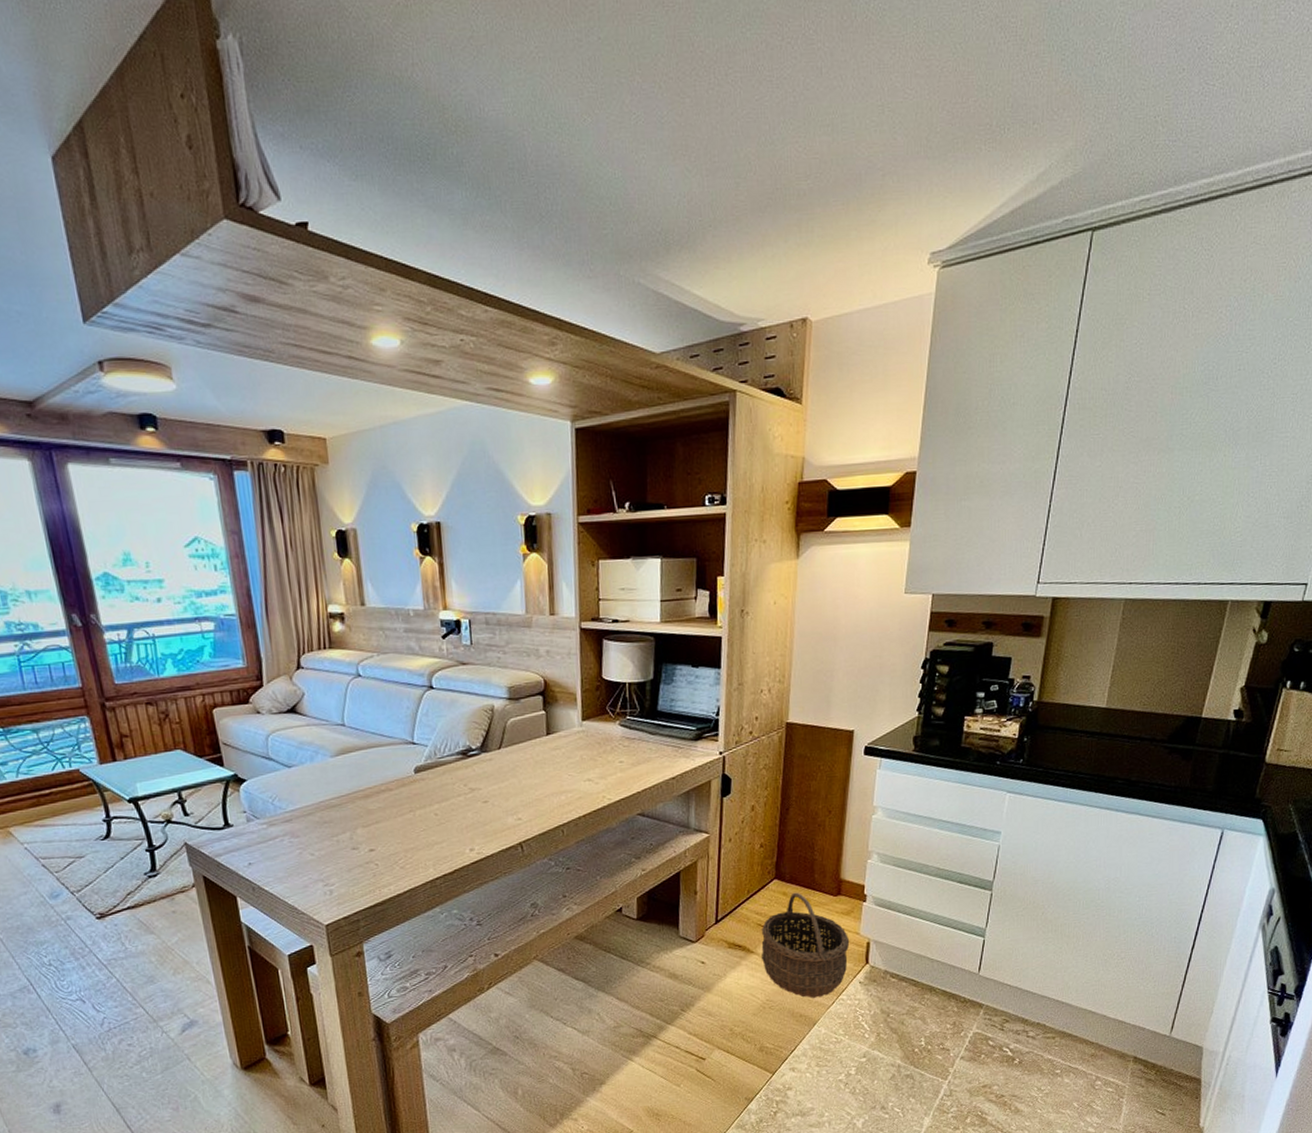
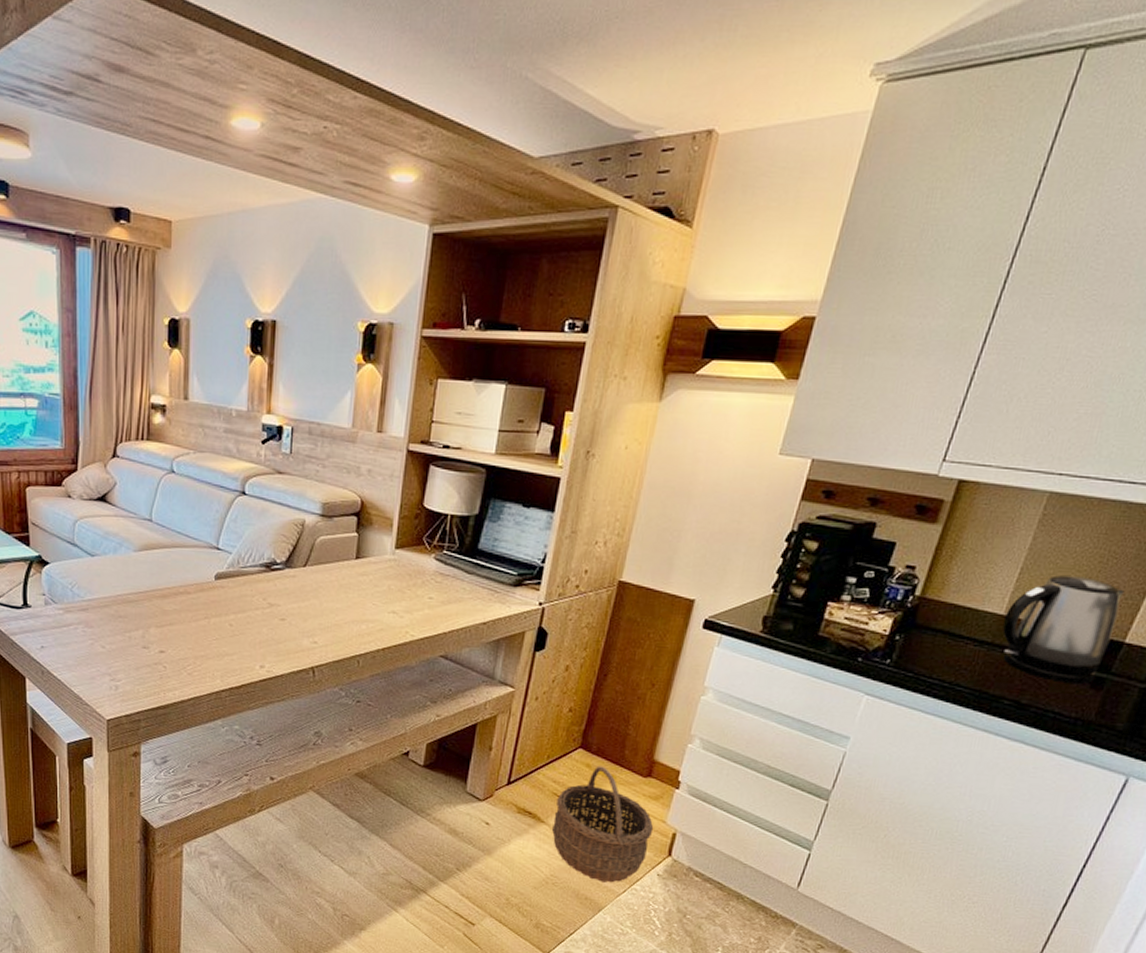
kettle: none [1106,666,1195,758] -> present [1002,575,1125,684]

